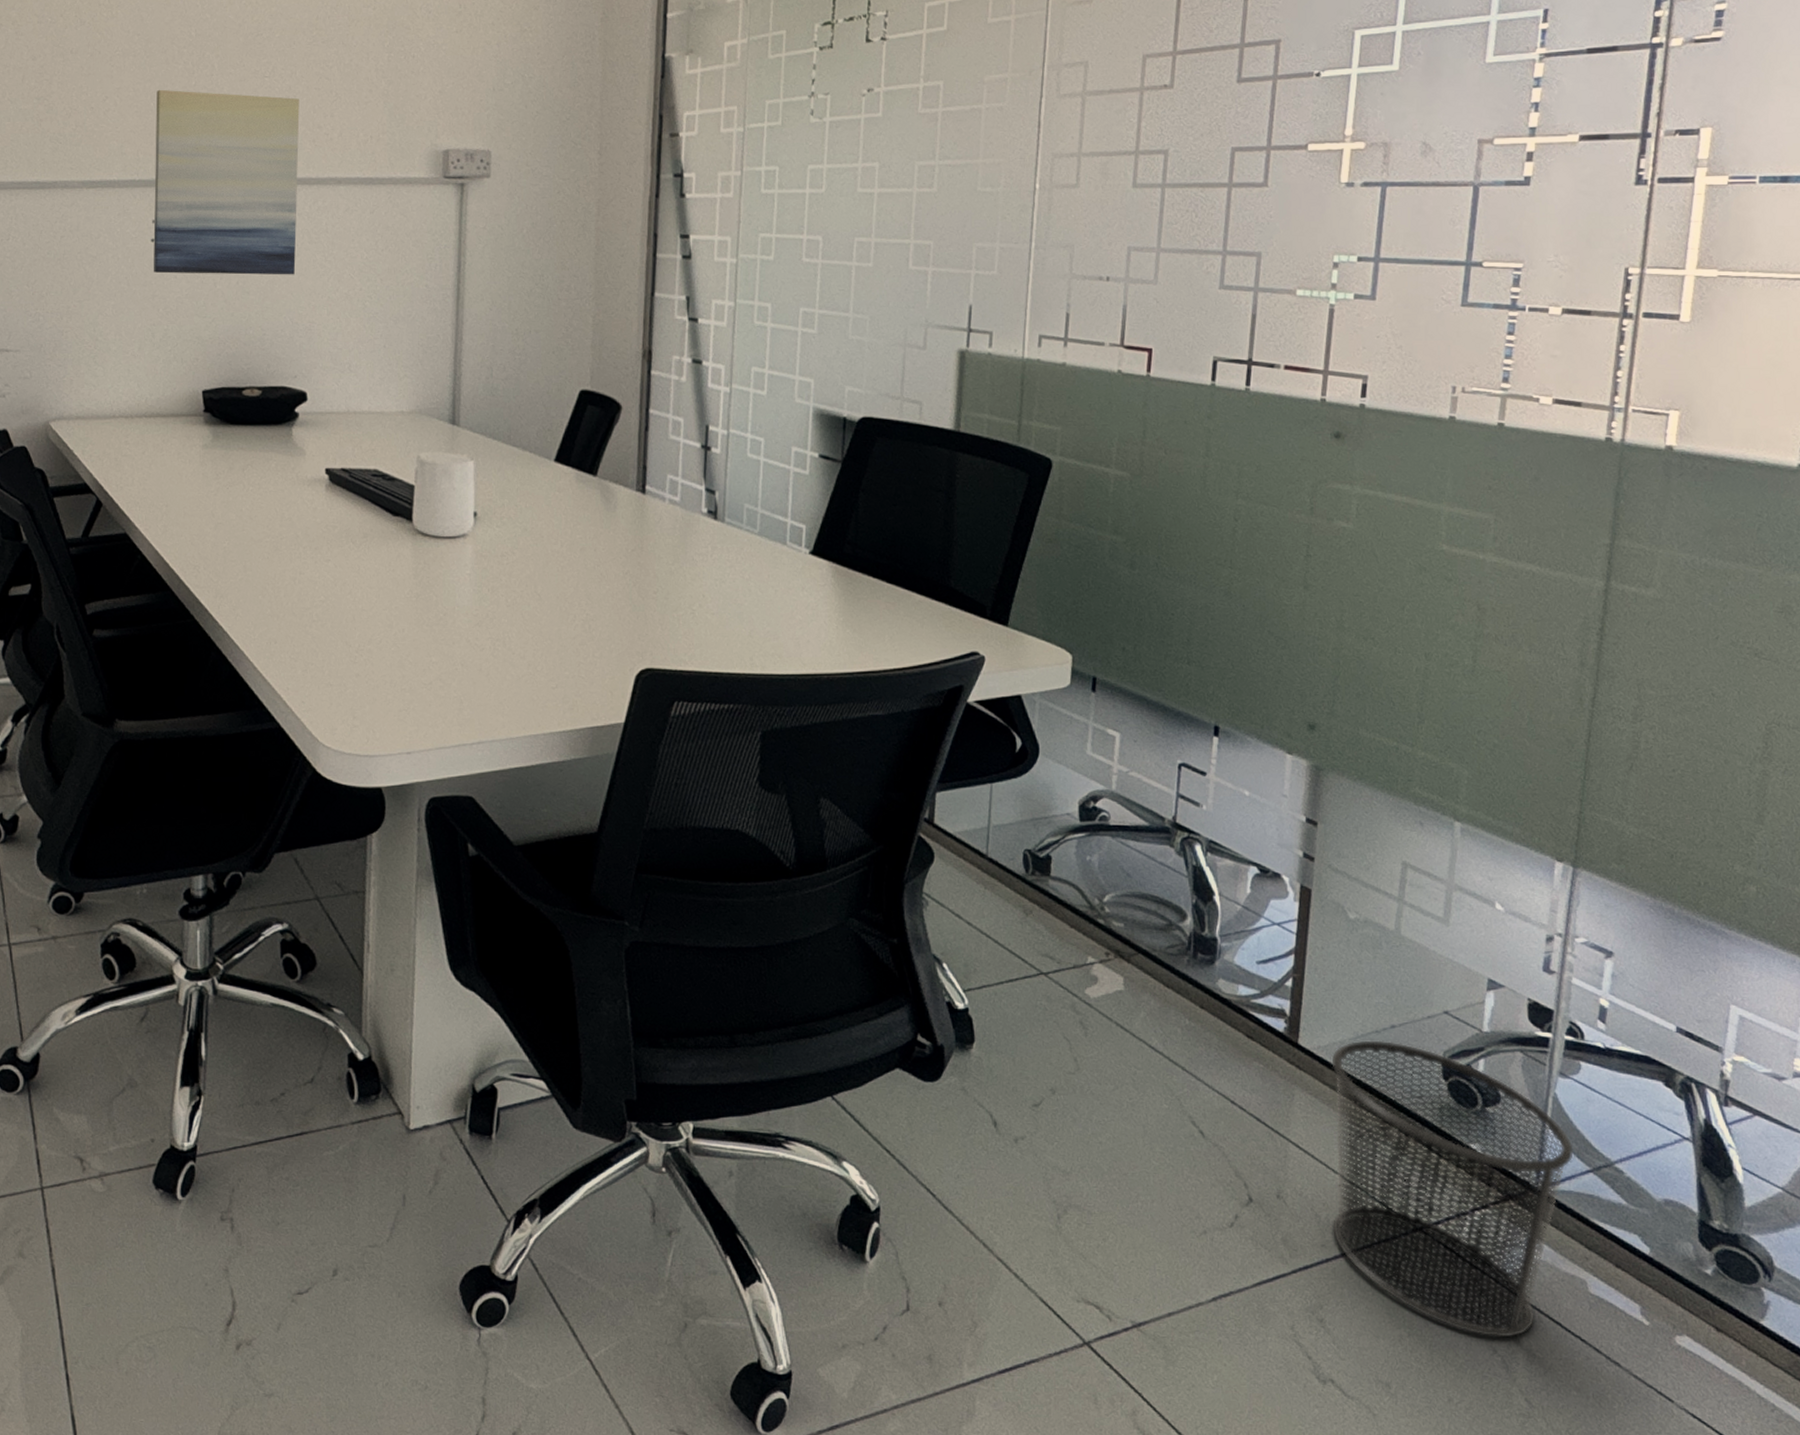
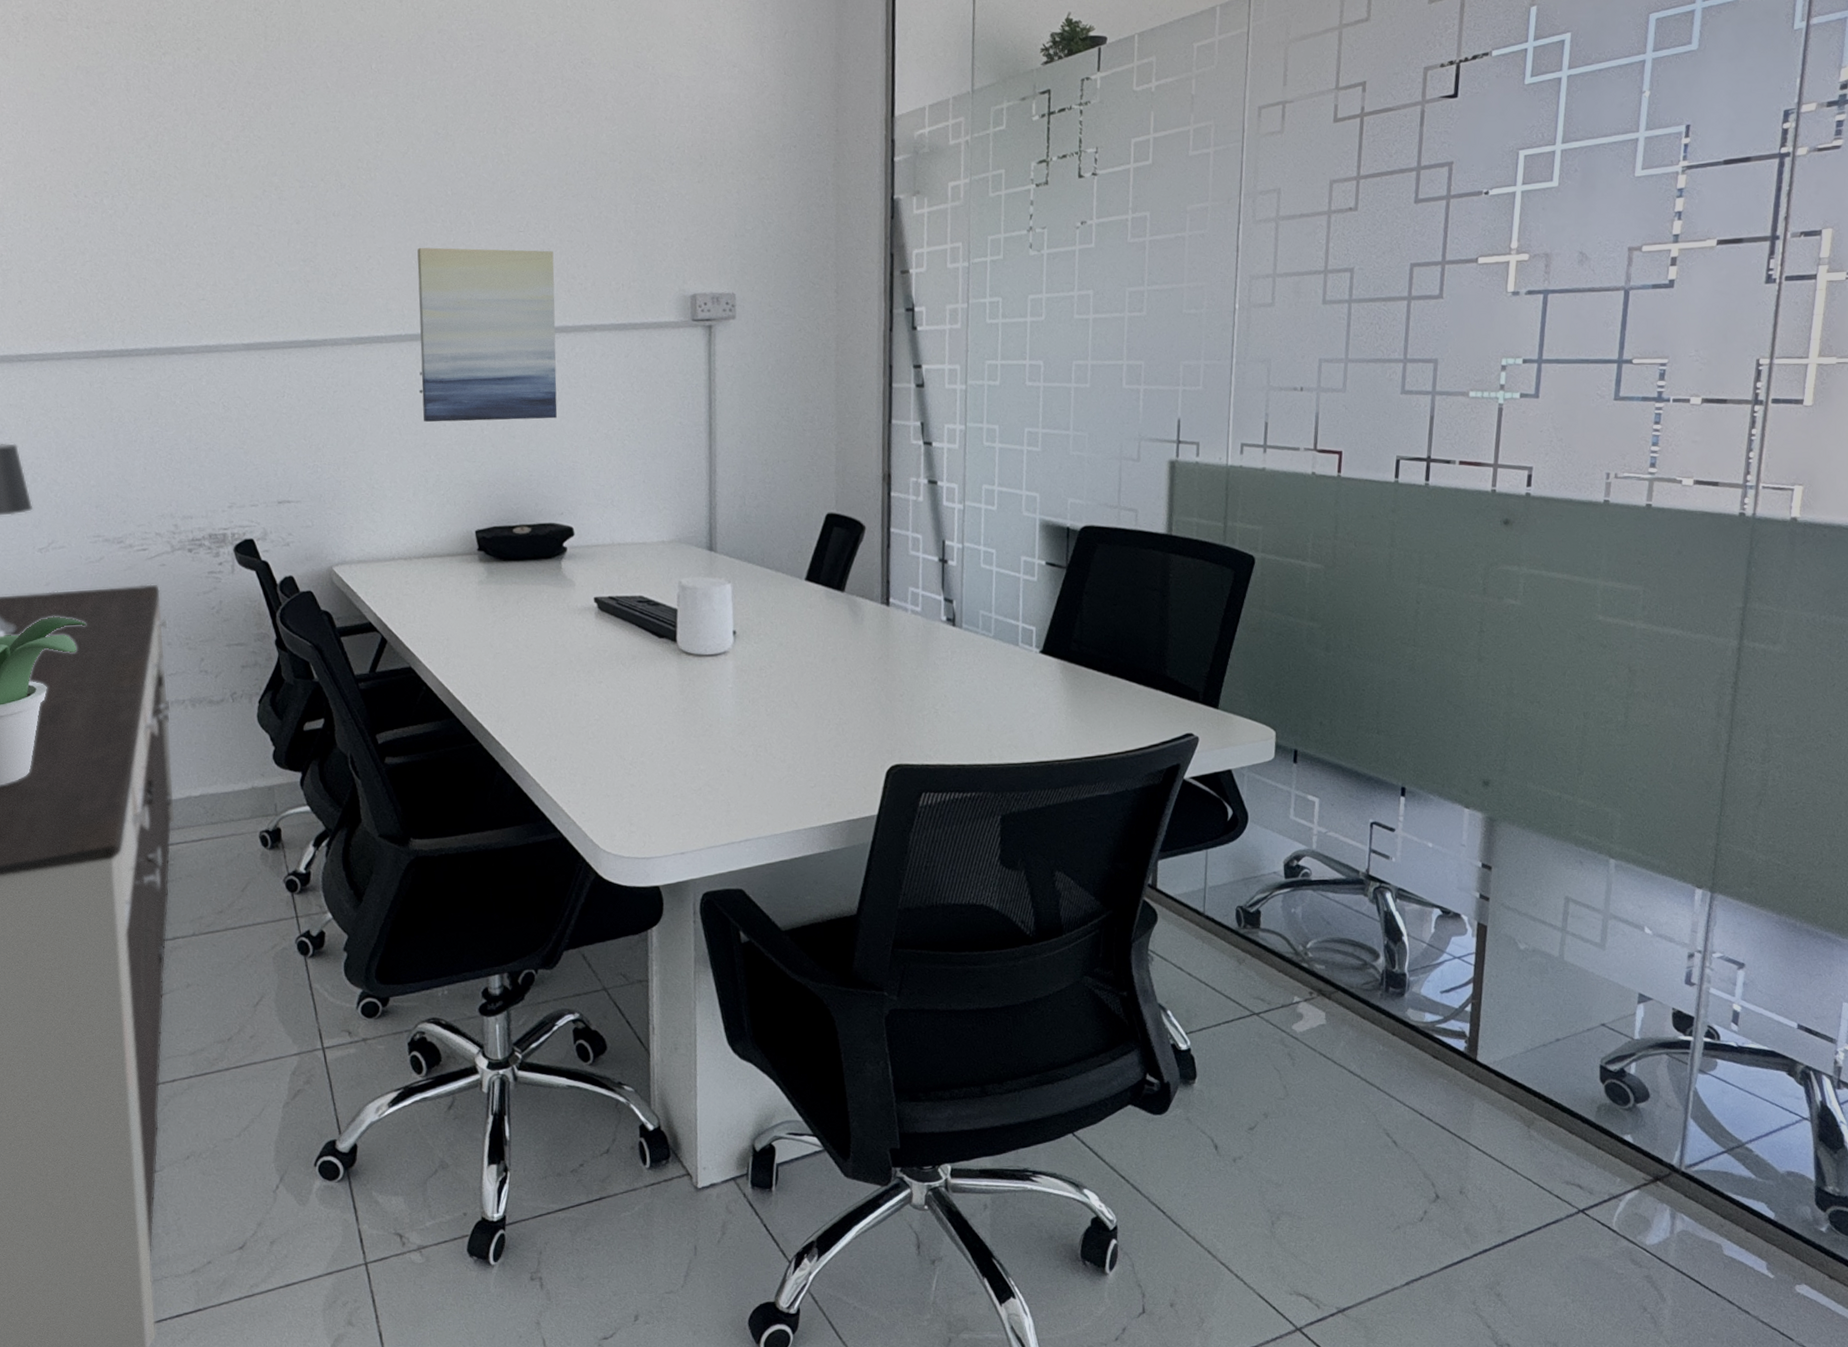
waste bin: present [1331,1040,1574,1338] -> none [1505,1052,1711,1298]

